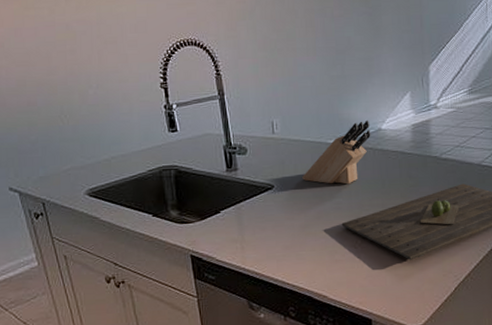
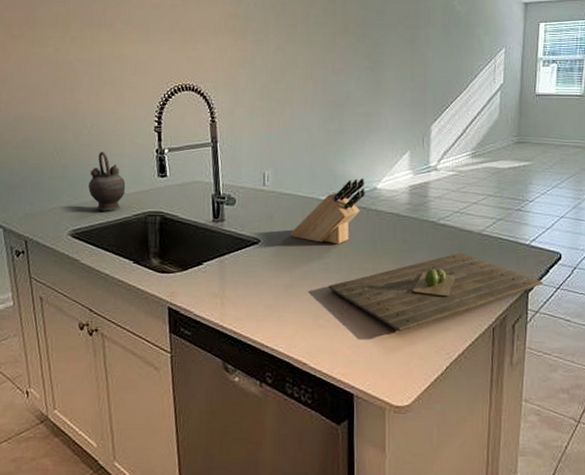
teapot: none [100,111,138,169] -> present [88,151,126,211]

